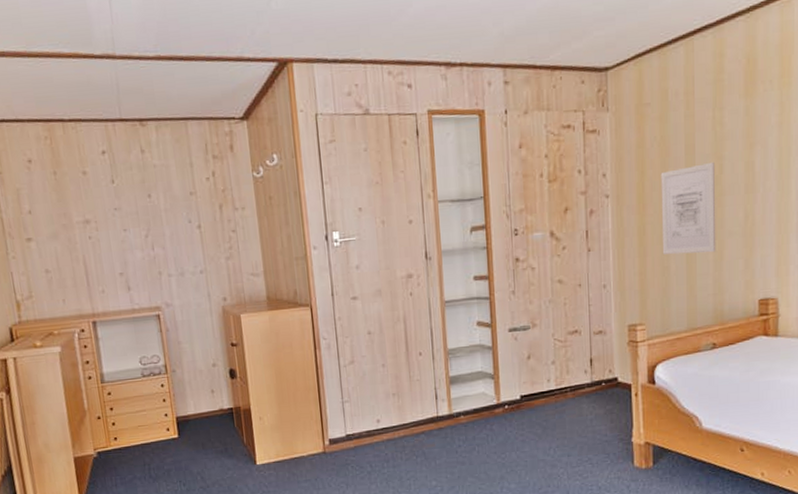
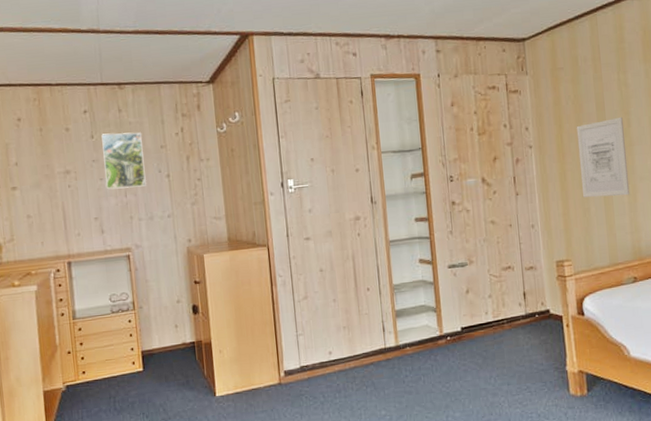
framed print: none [123,176,175,242] -> present [101,132,146,190]

